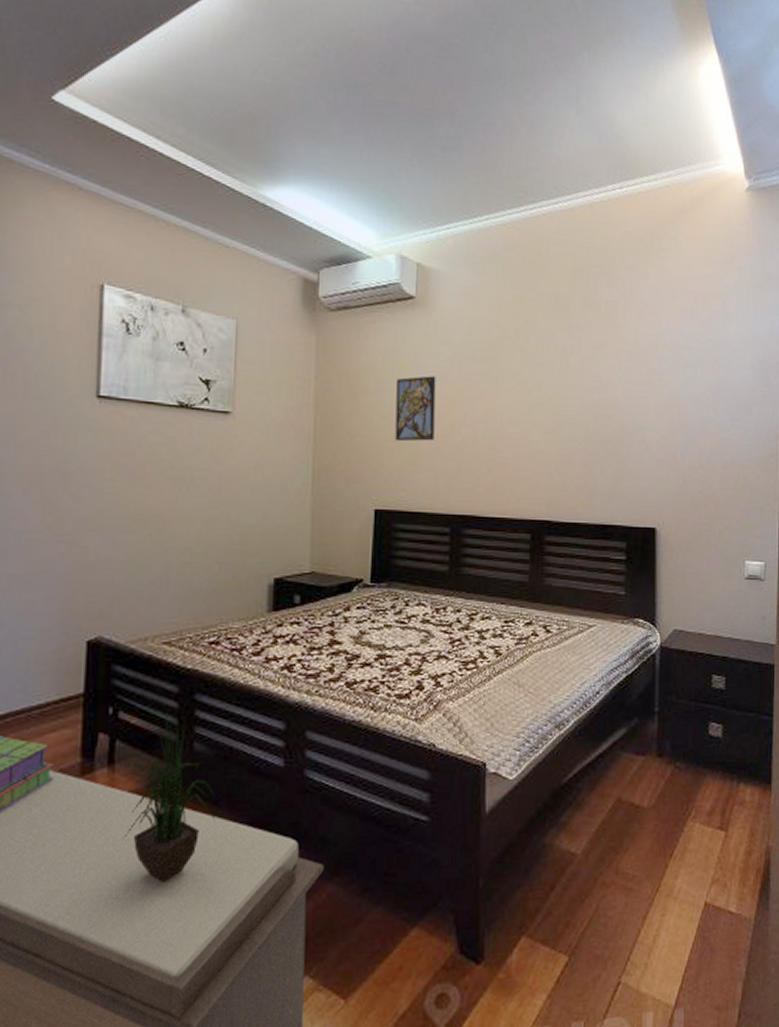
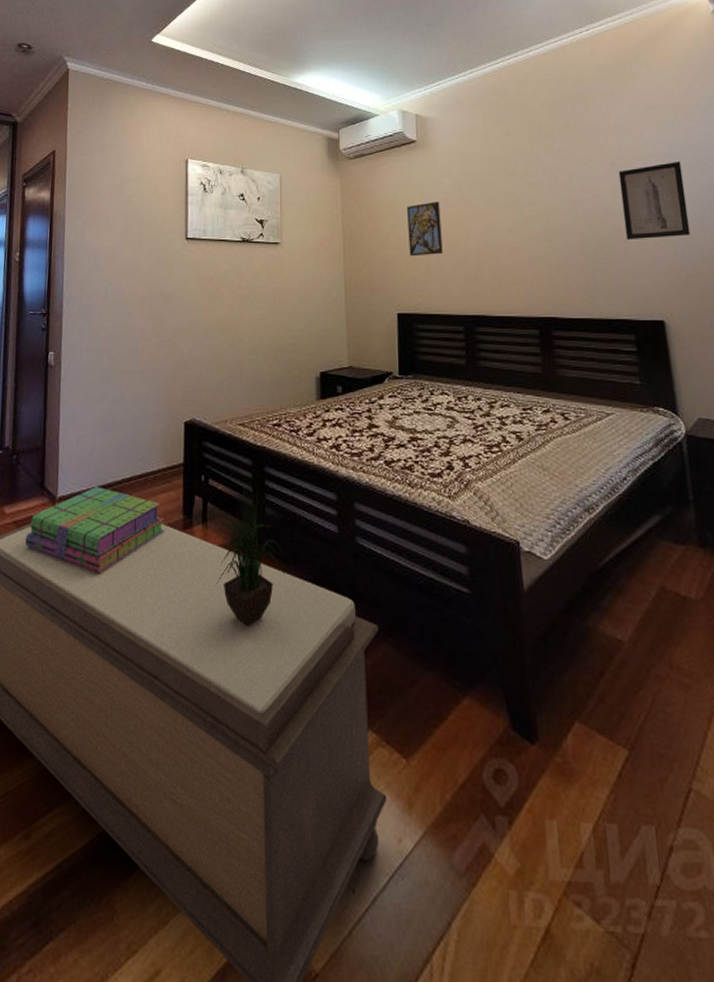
wall art: none [630,355,694,439] -> present [618,162,691,241]

